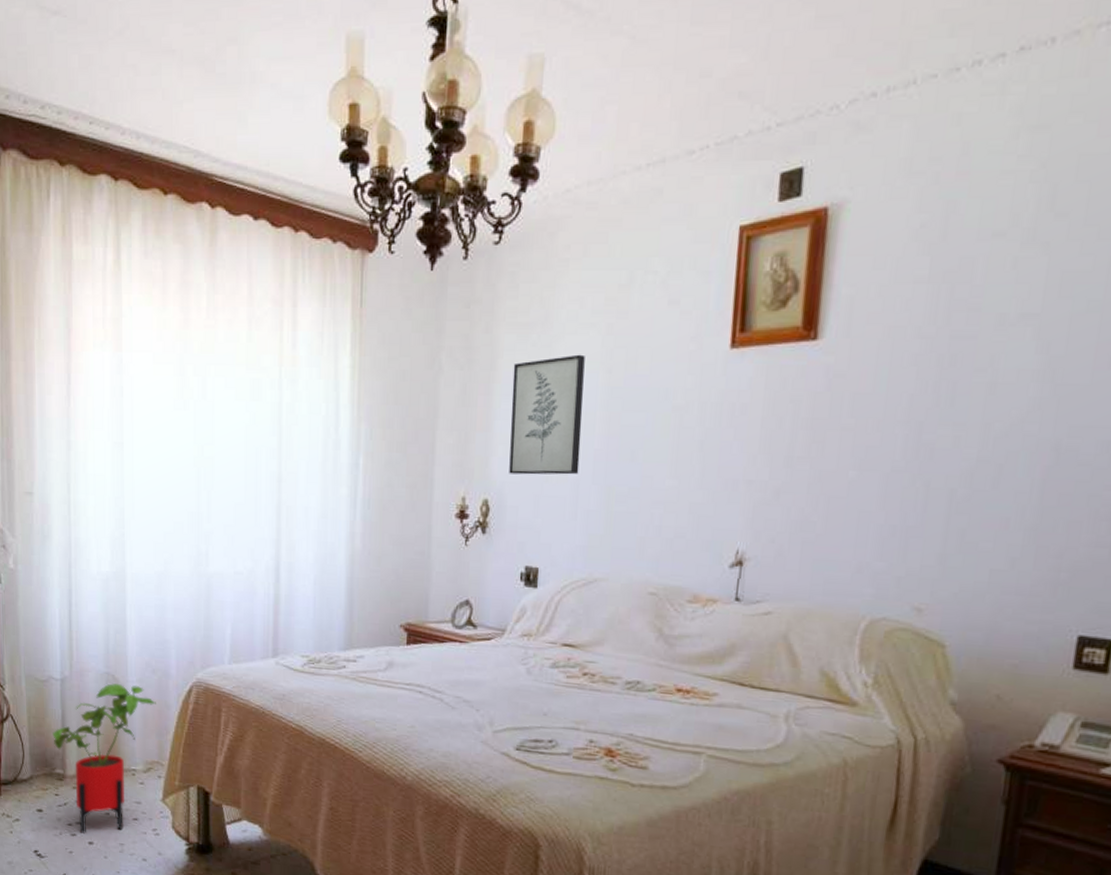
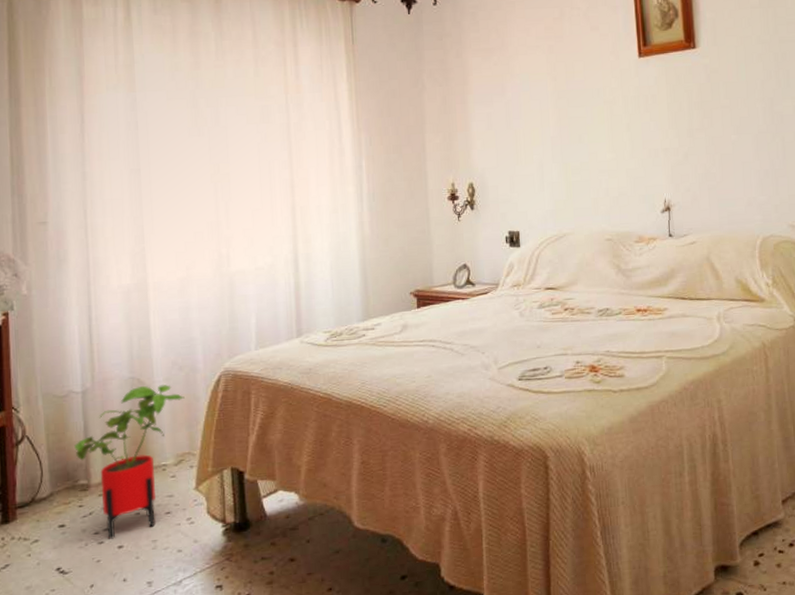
wall art: present [509,354,585,475] -> none [481,68,541,162]

